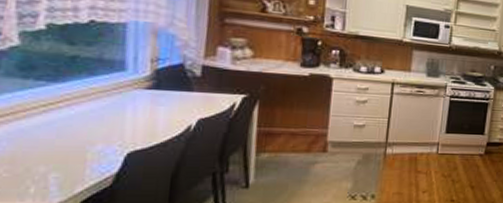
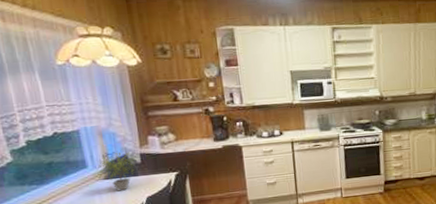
potted plant: none [139,54,195,107] -> present [96,148,137,191]

